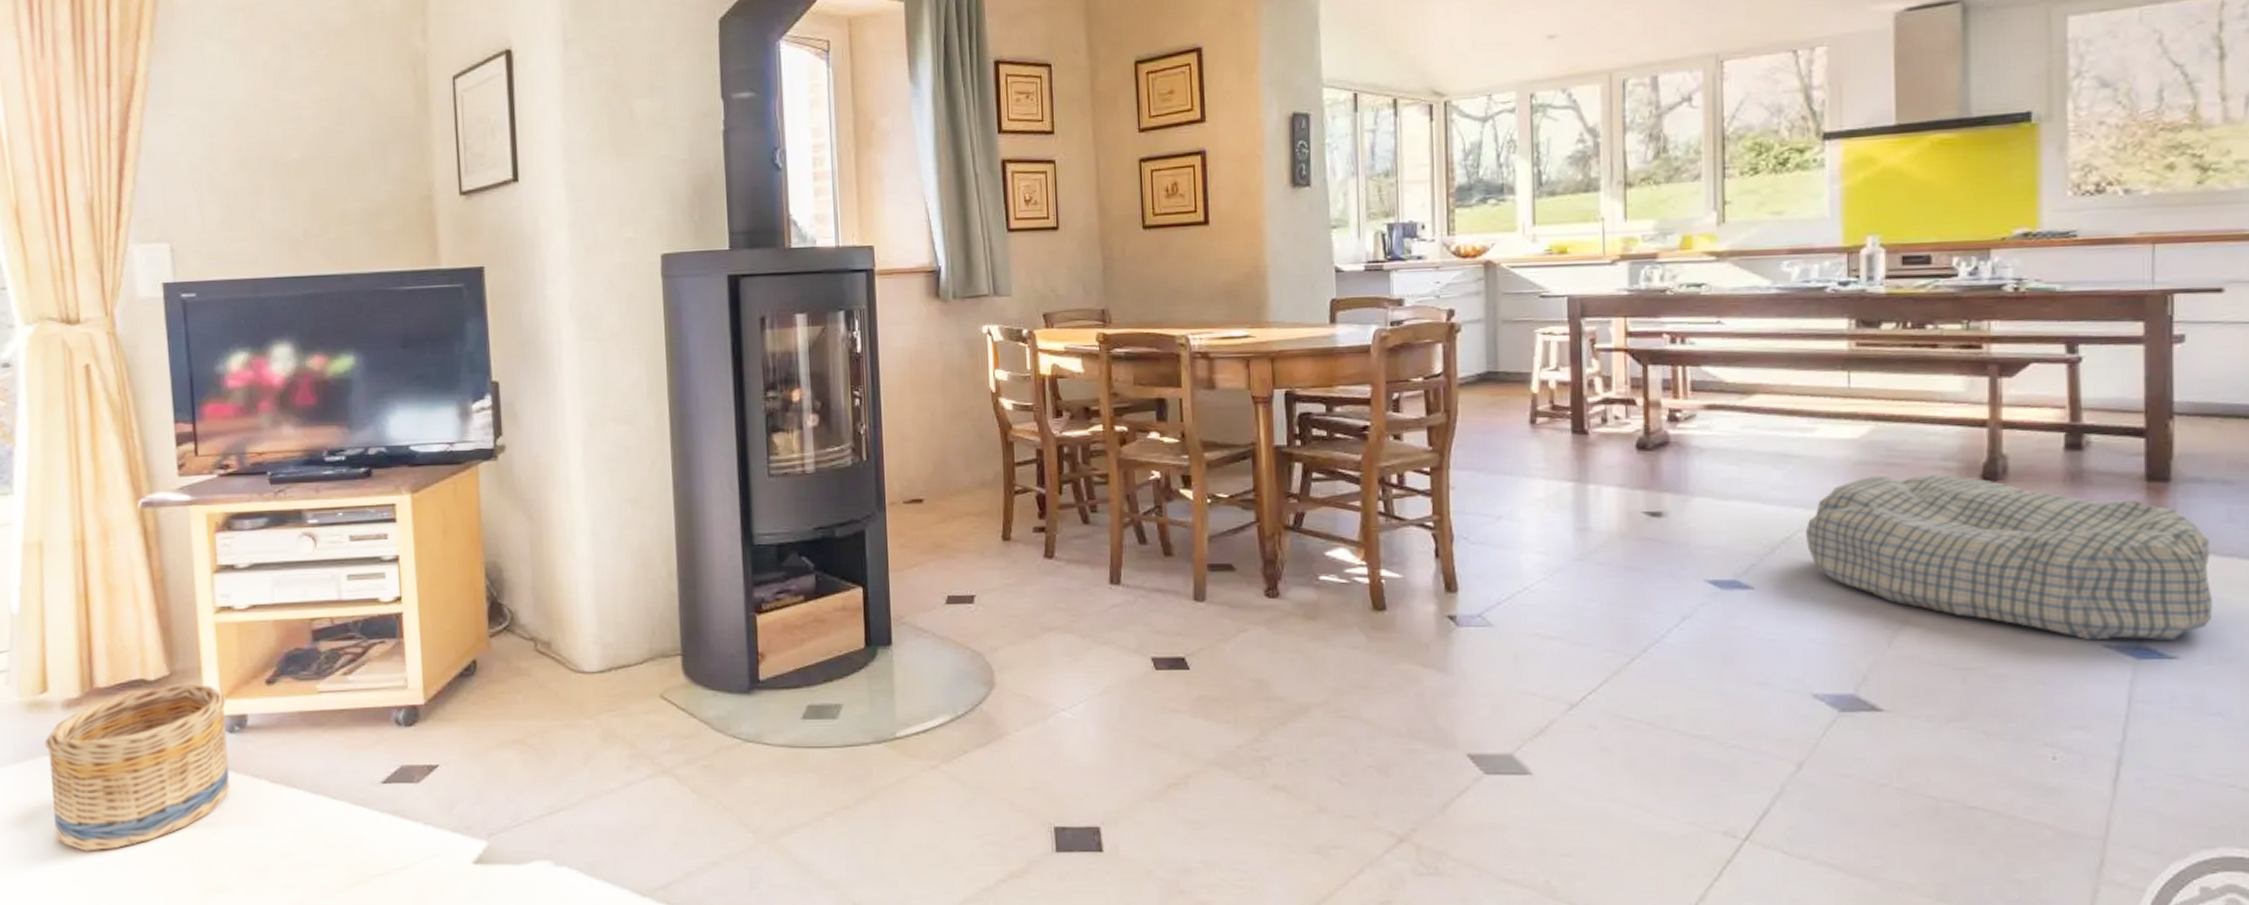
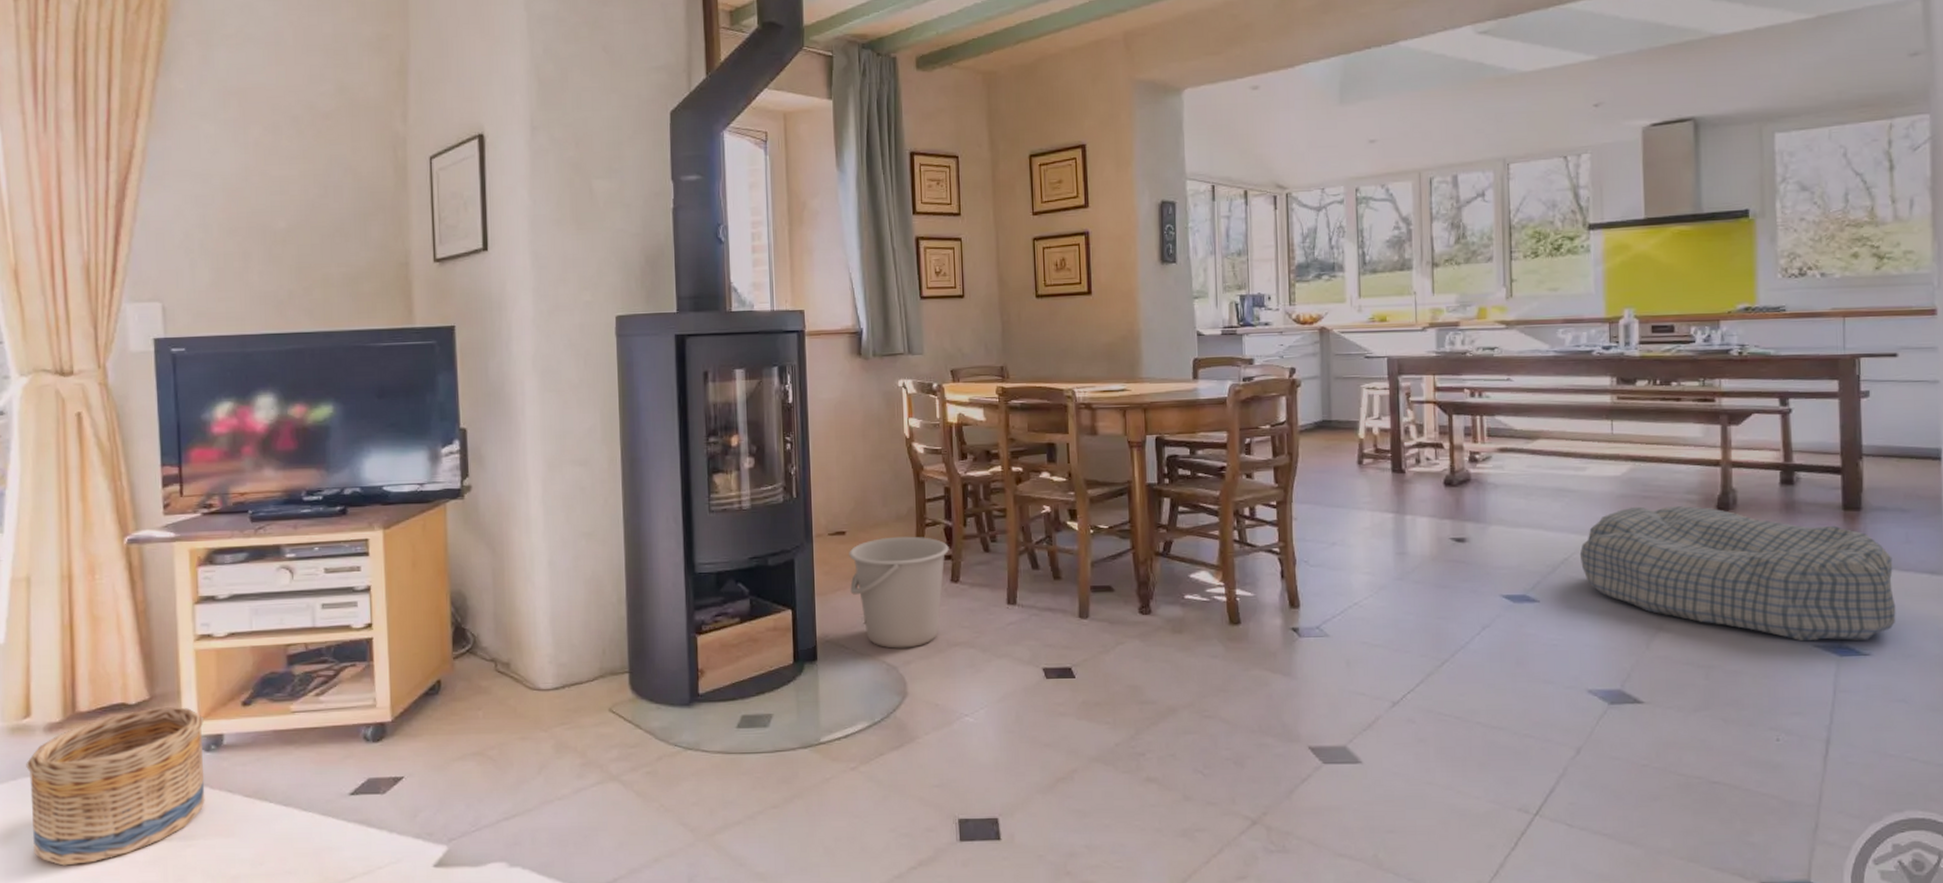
bucket: none [927,505,1042,633] -> present [849,536,949,649]

